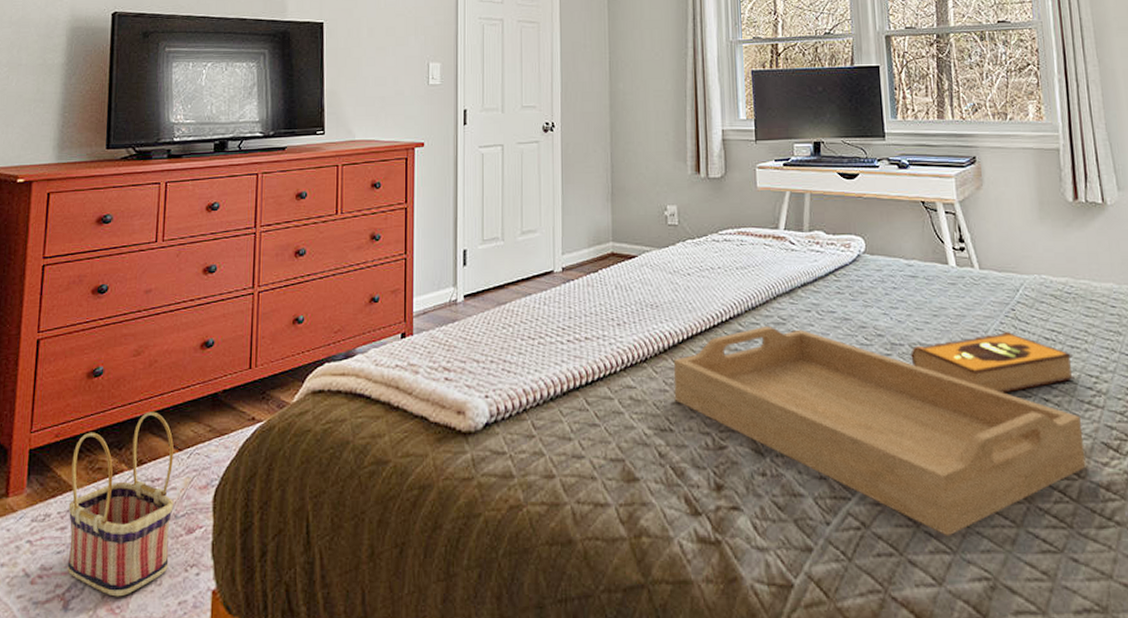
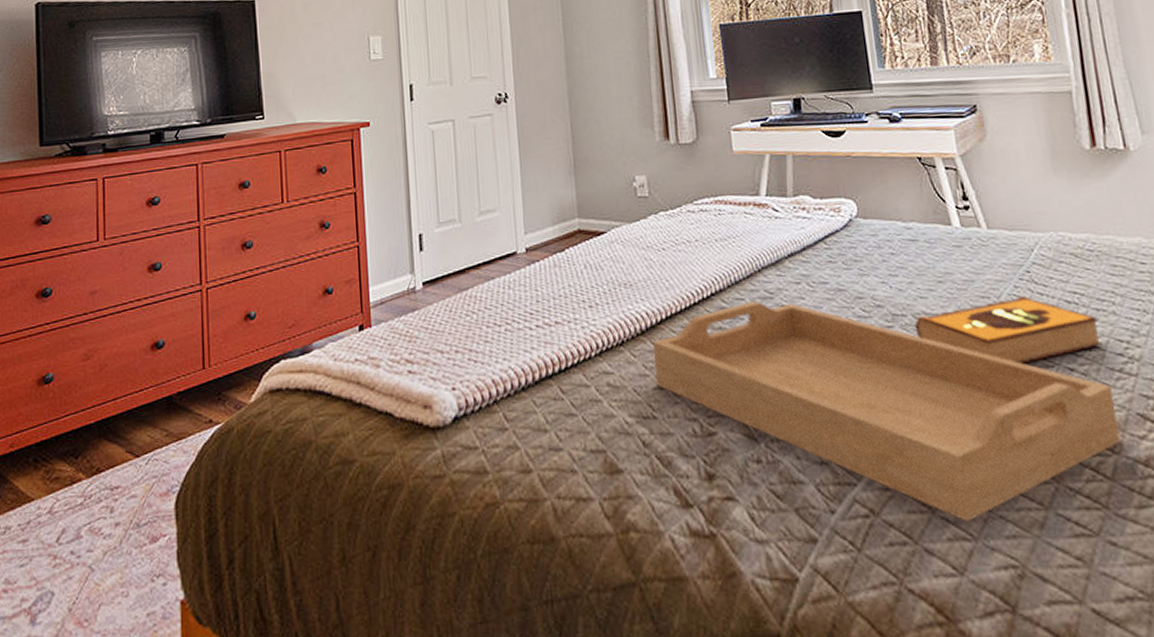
basket: present [67,411,174,597] -> none [28,417,135,610]

